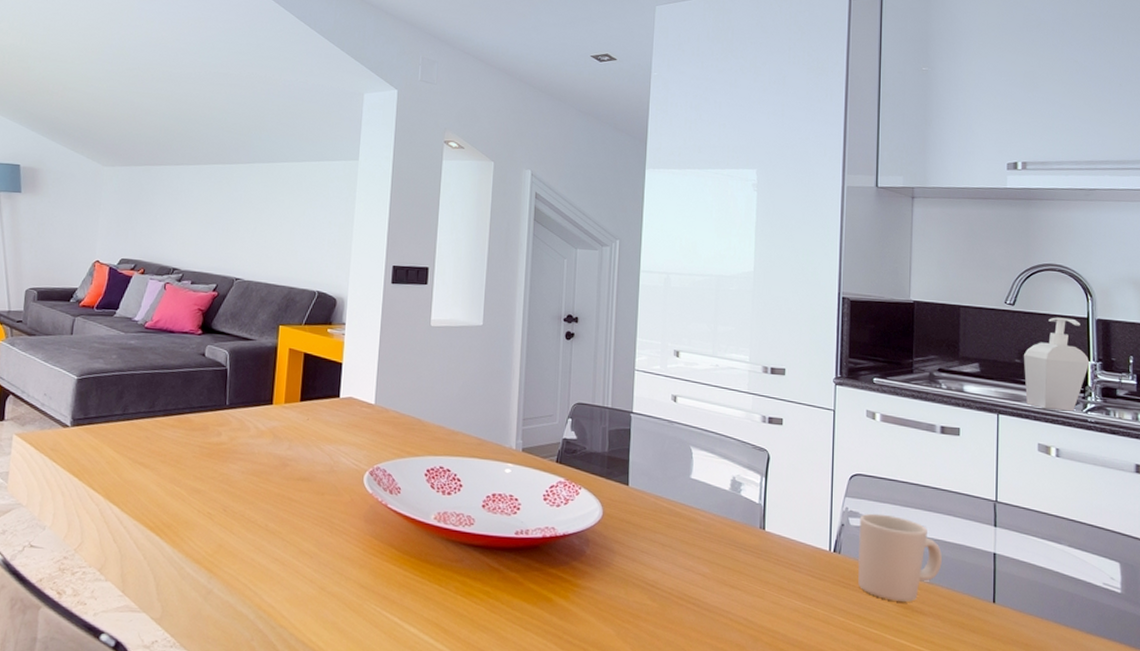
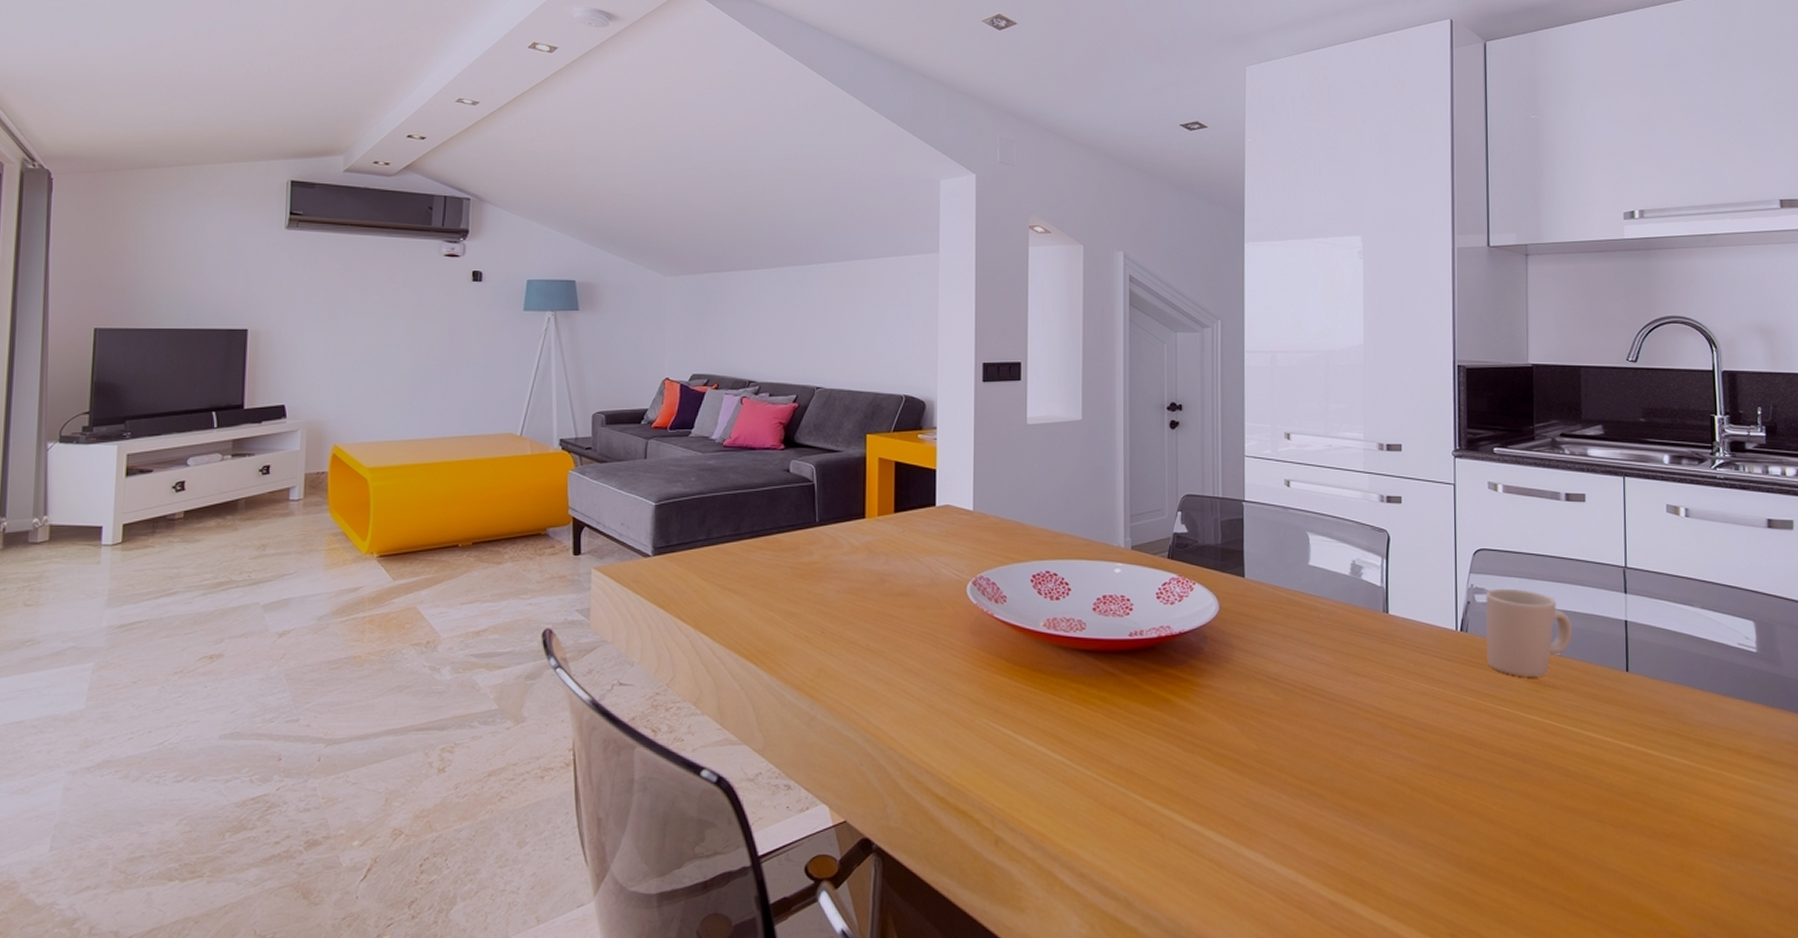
soap bottle: present [1023,317,1090,412] -> none [1647,371,1717,469]

